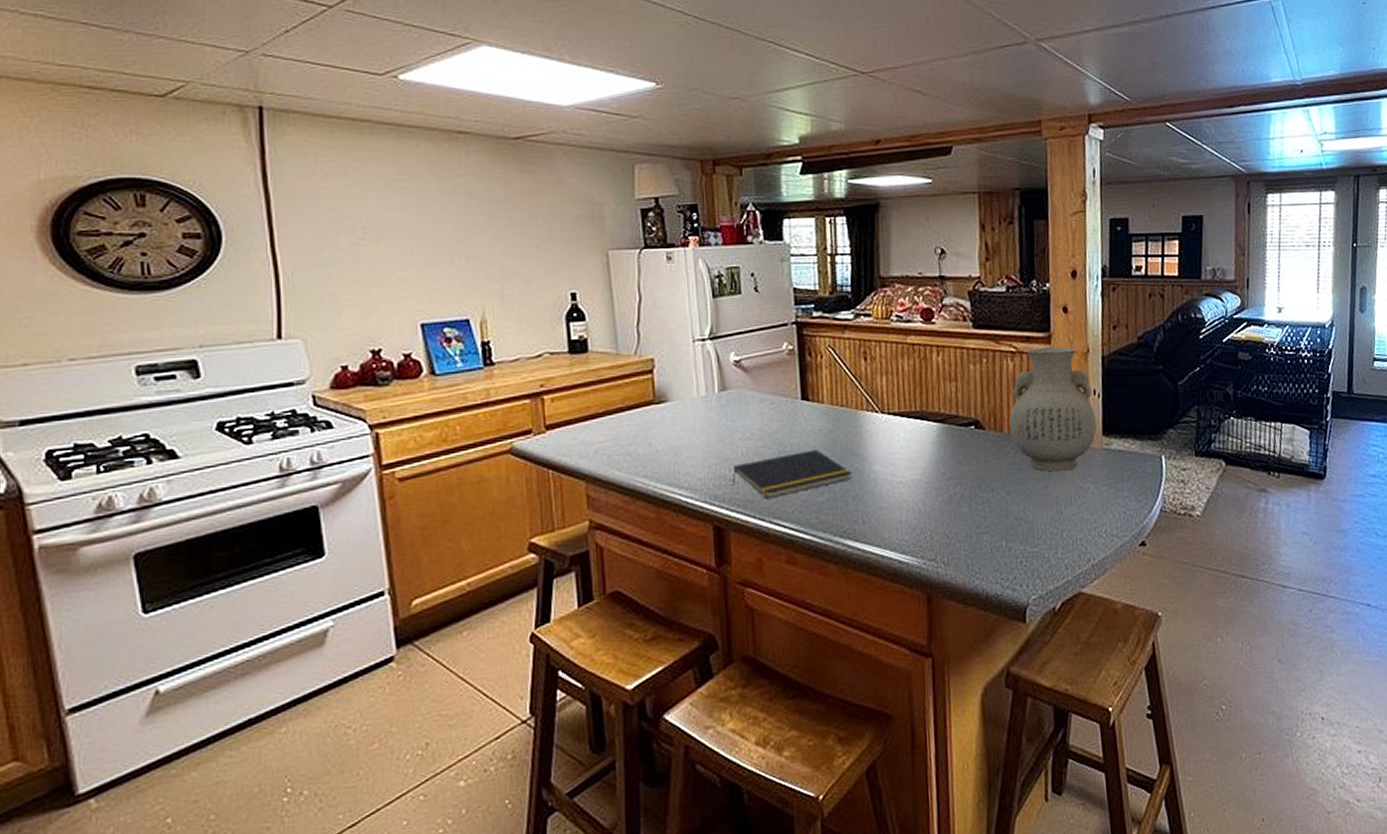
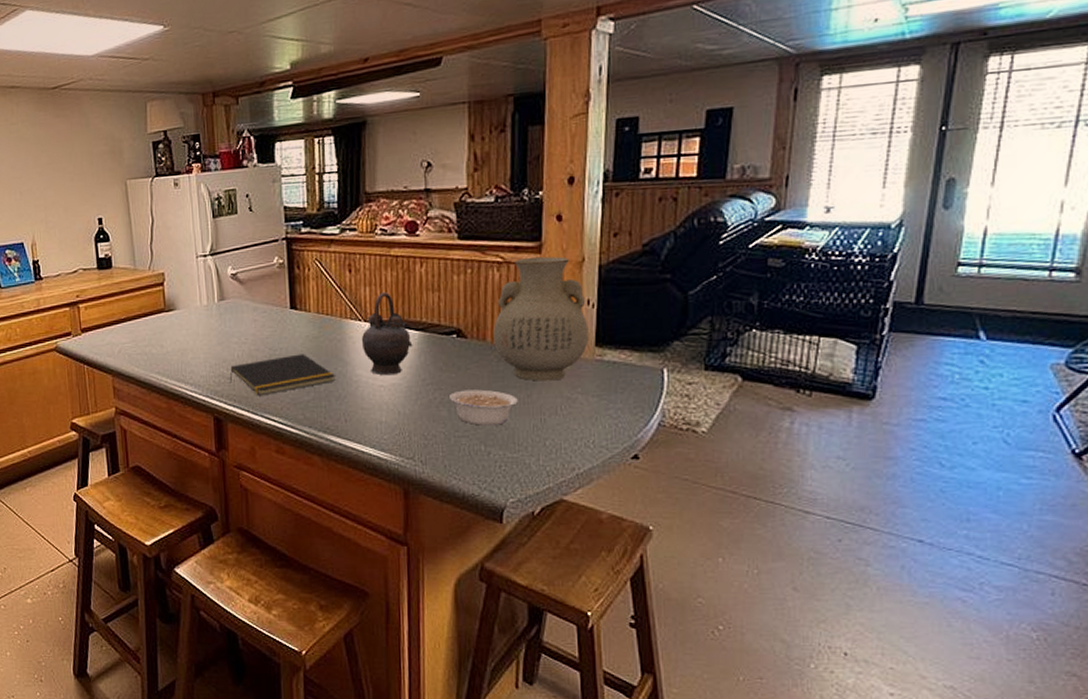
teapot: none [878,382,932,471] -> present [361,292,413,376]
legume: none [970,482,1035,520] -> present [450,389,518,426]

